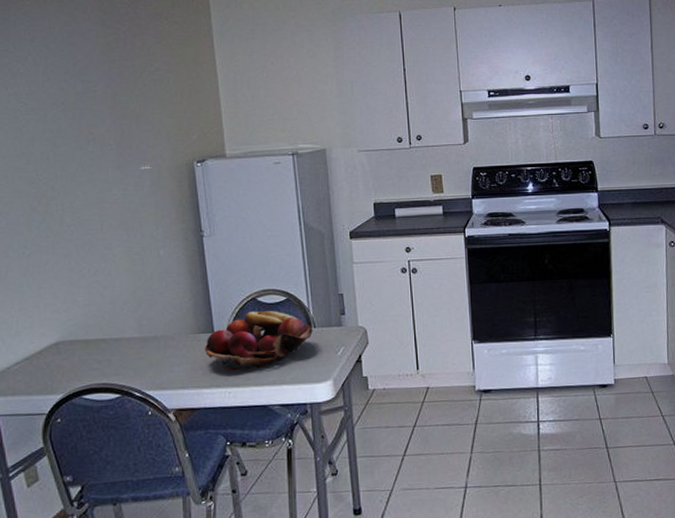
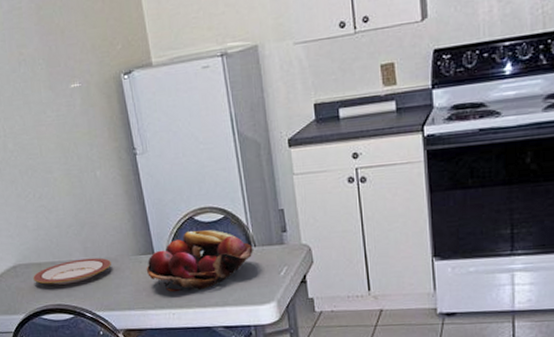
plate: none [78,335,167,363] -> present [33,257,111,285]

